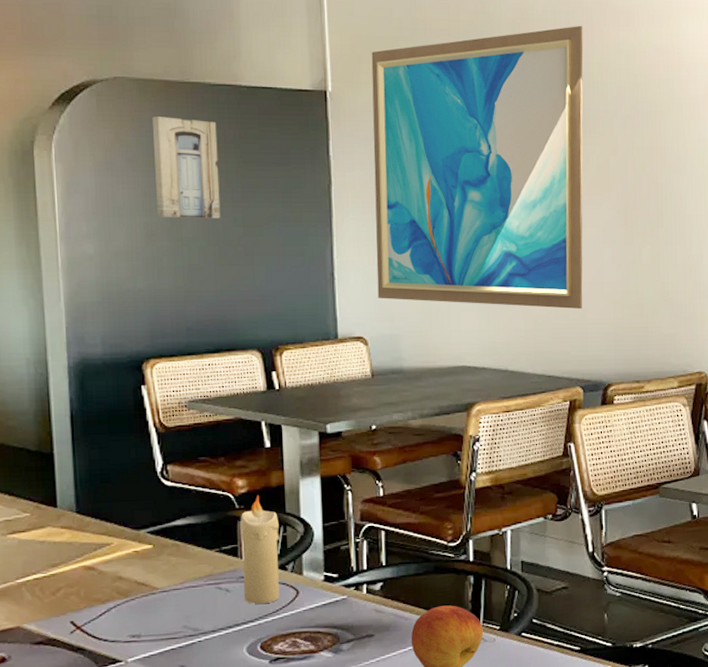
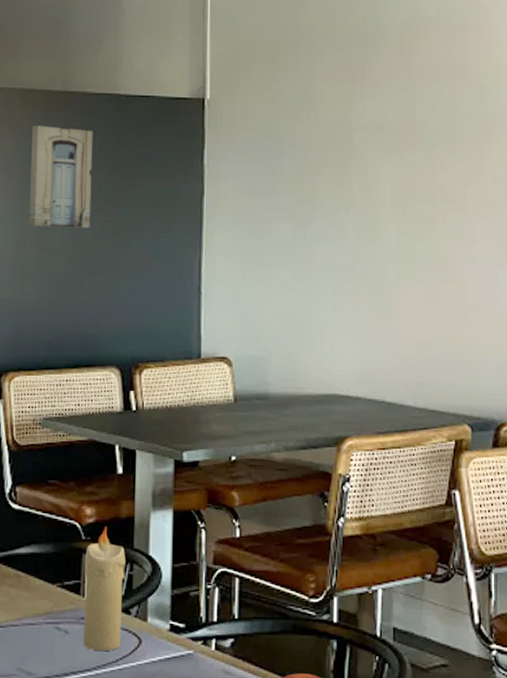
wall art: present [371,25,583,310] -> none [245,26,479,336]

